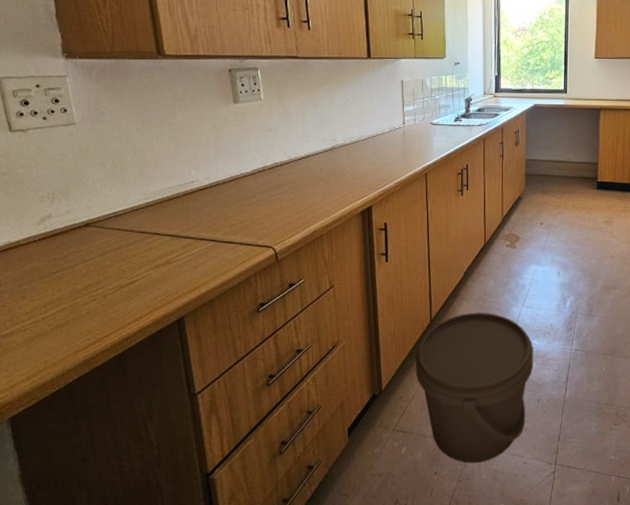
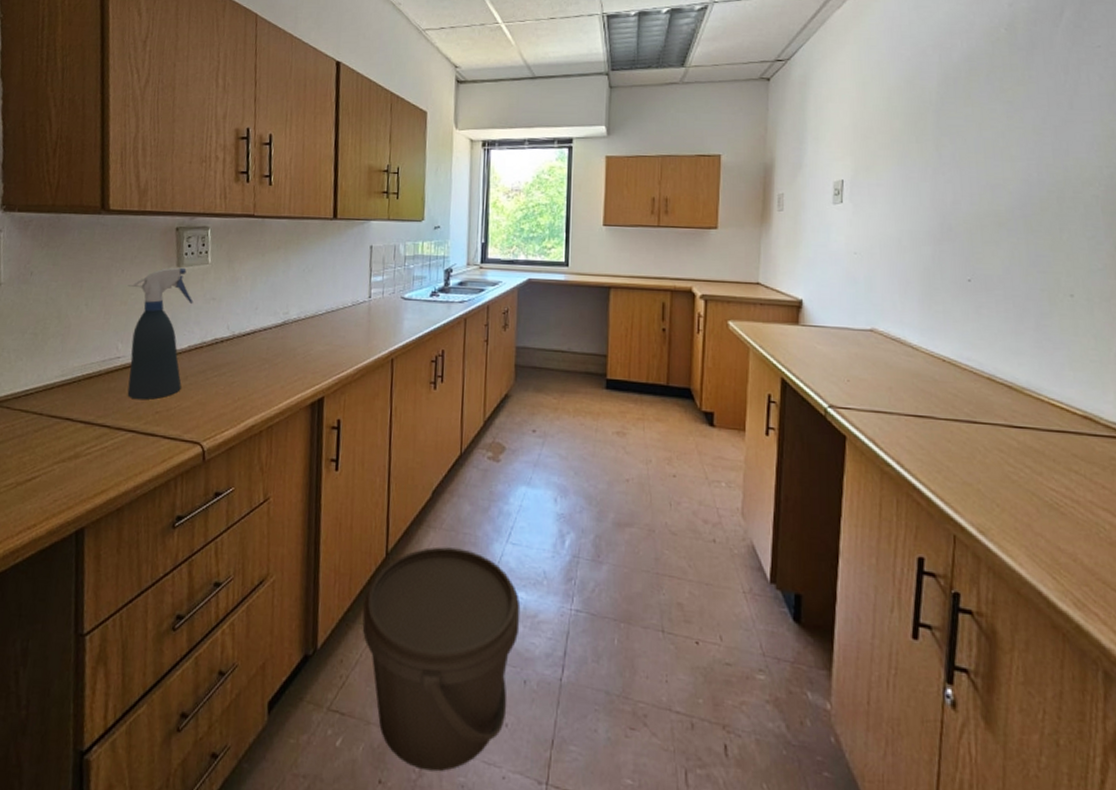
spray bottle: none [192,104,252,216] -> present [127,267,193,400]

